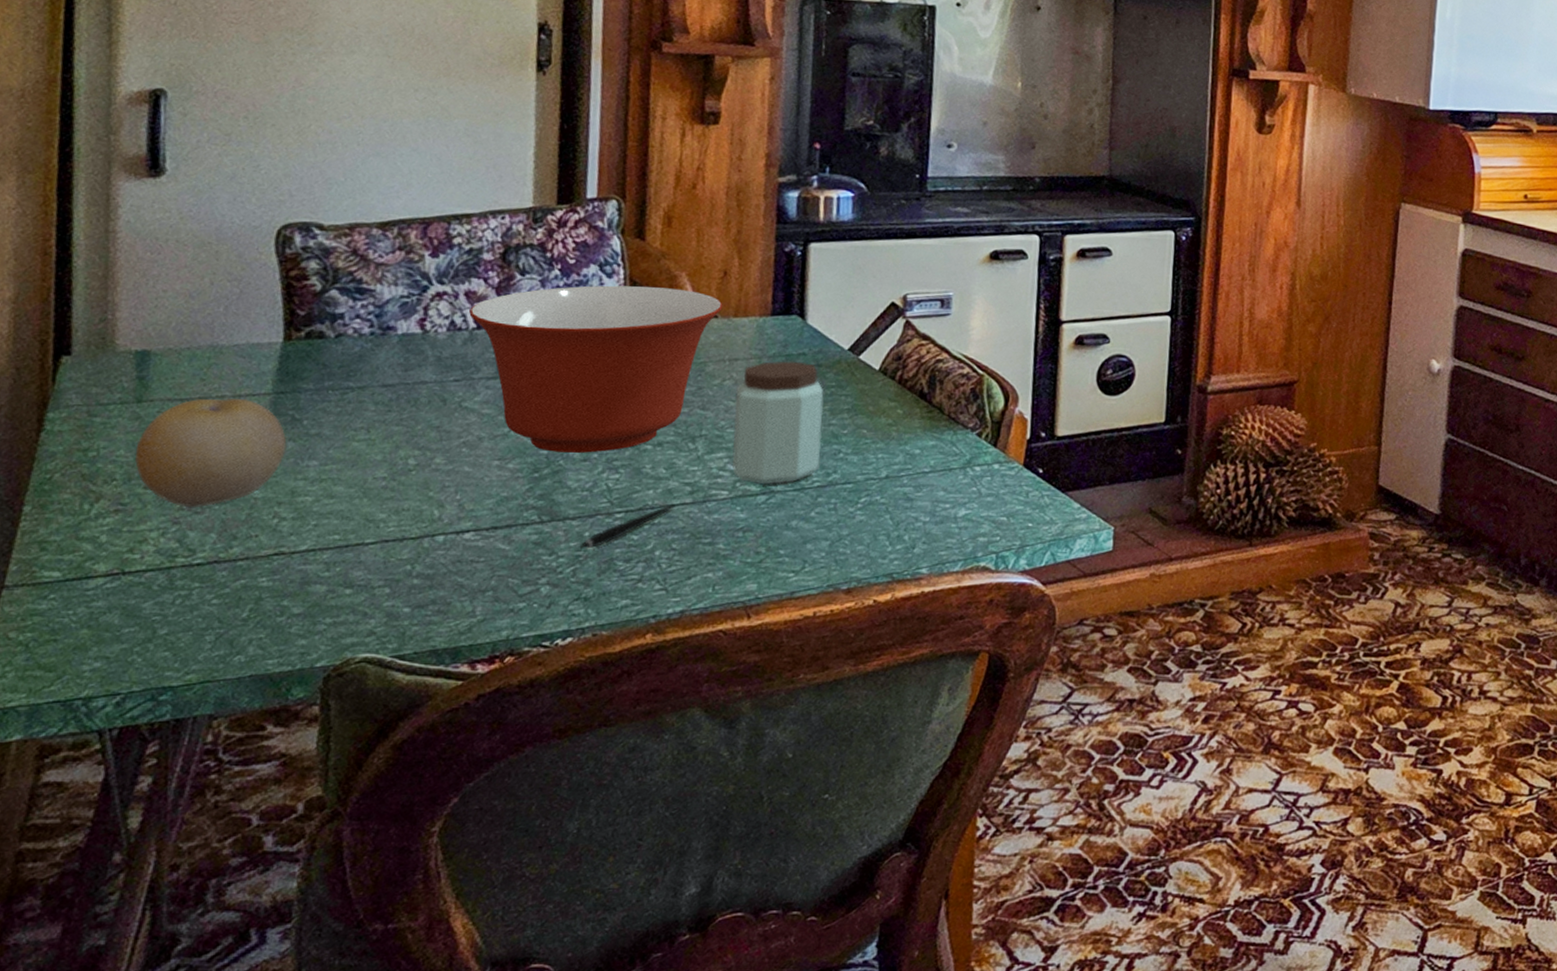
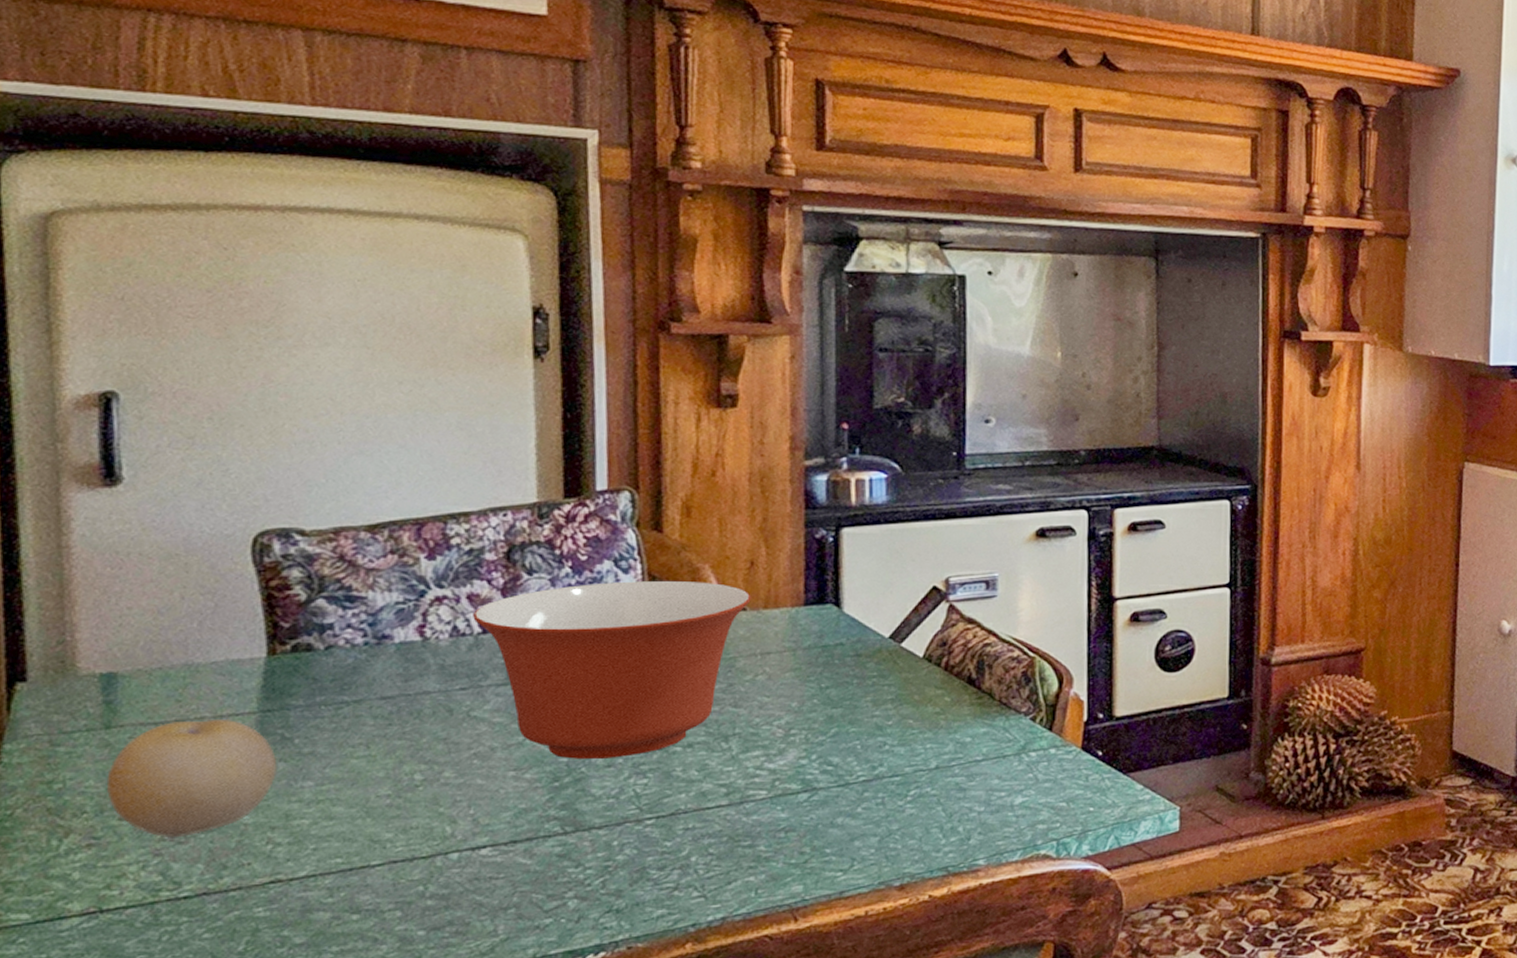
pen: present [579,503,675,549] -> none [608,806,710,859]
peanut butter: present [731,361,824,485] -> none [768,652,866,782]

